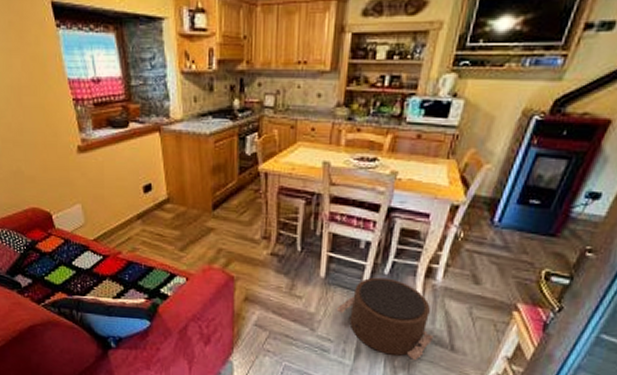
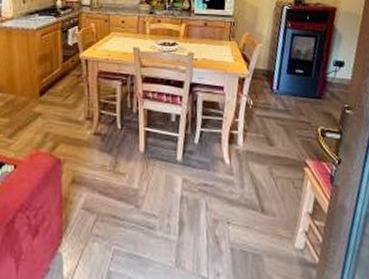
pouf: present [336,277,434,360] -> none [157,147,246,227]

